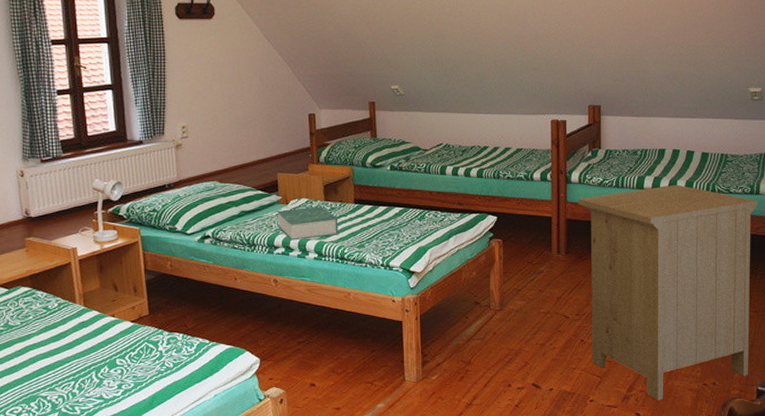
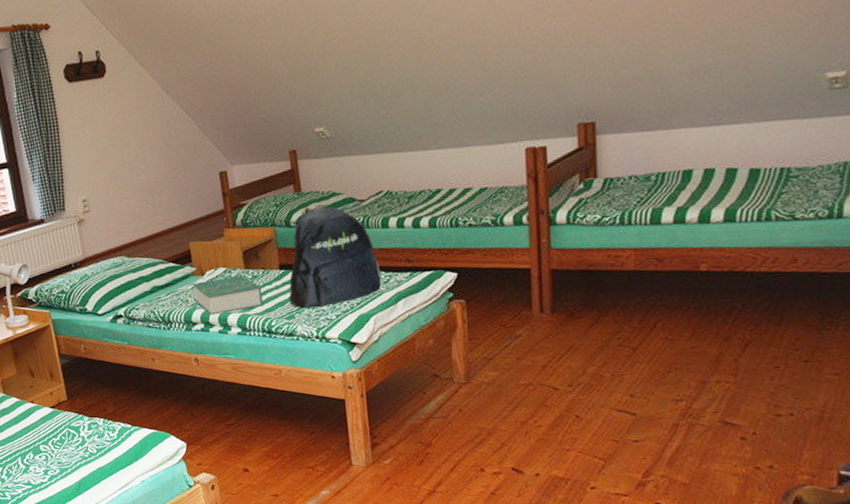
backpack: none [362,150,438,238] -> present [289,204,382,308]
nightstand: present [578,184,758,401] -> none [567,214,841,488]

